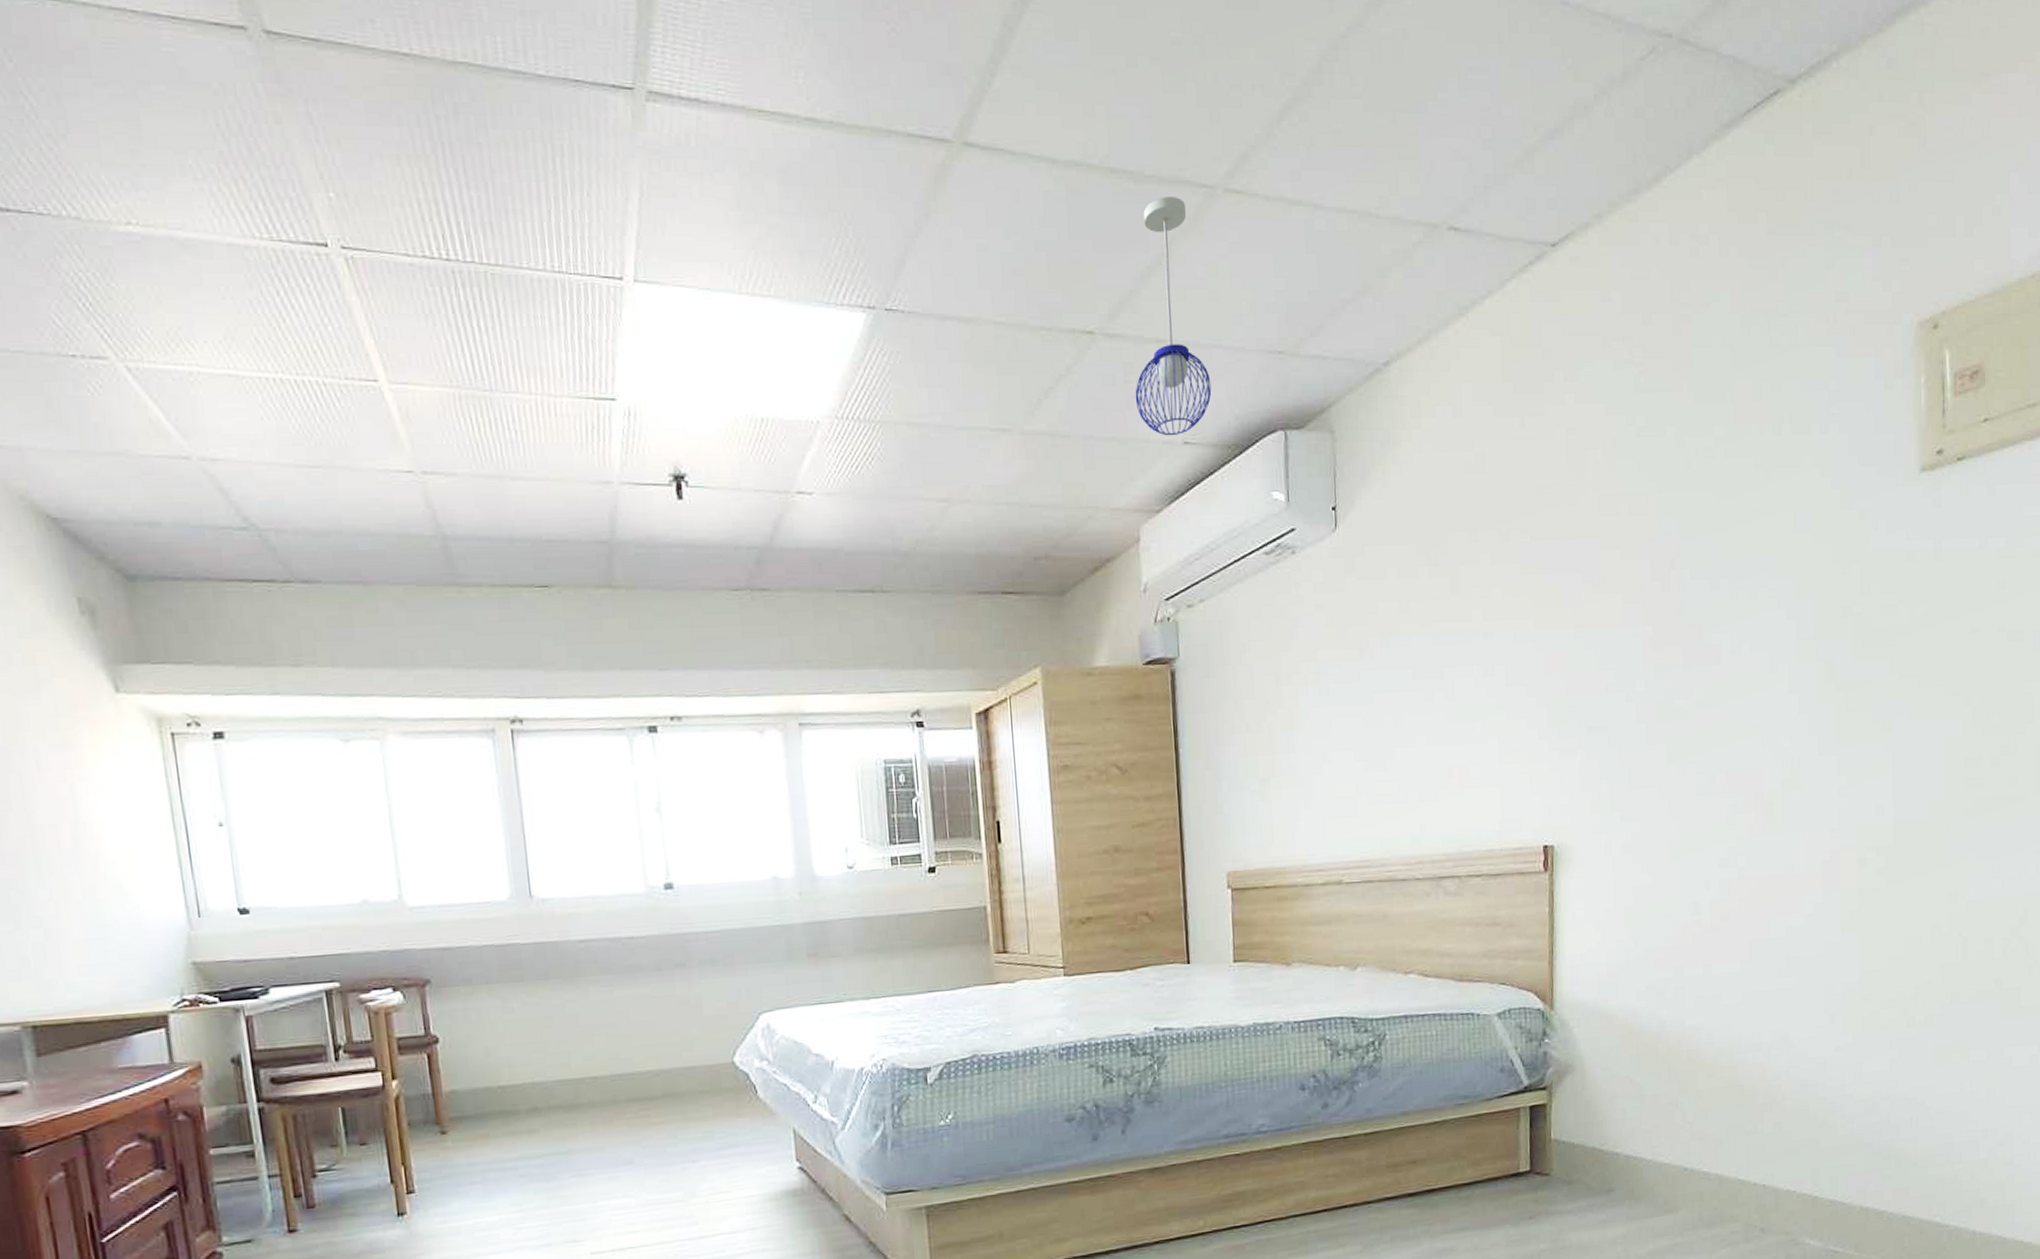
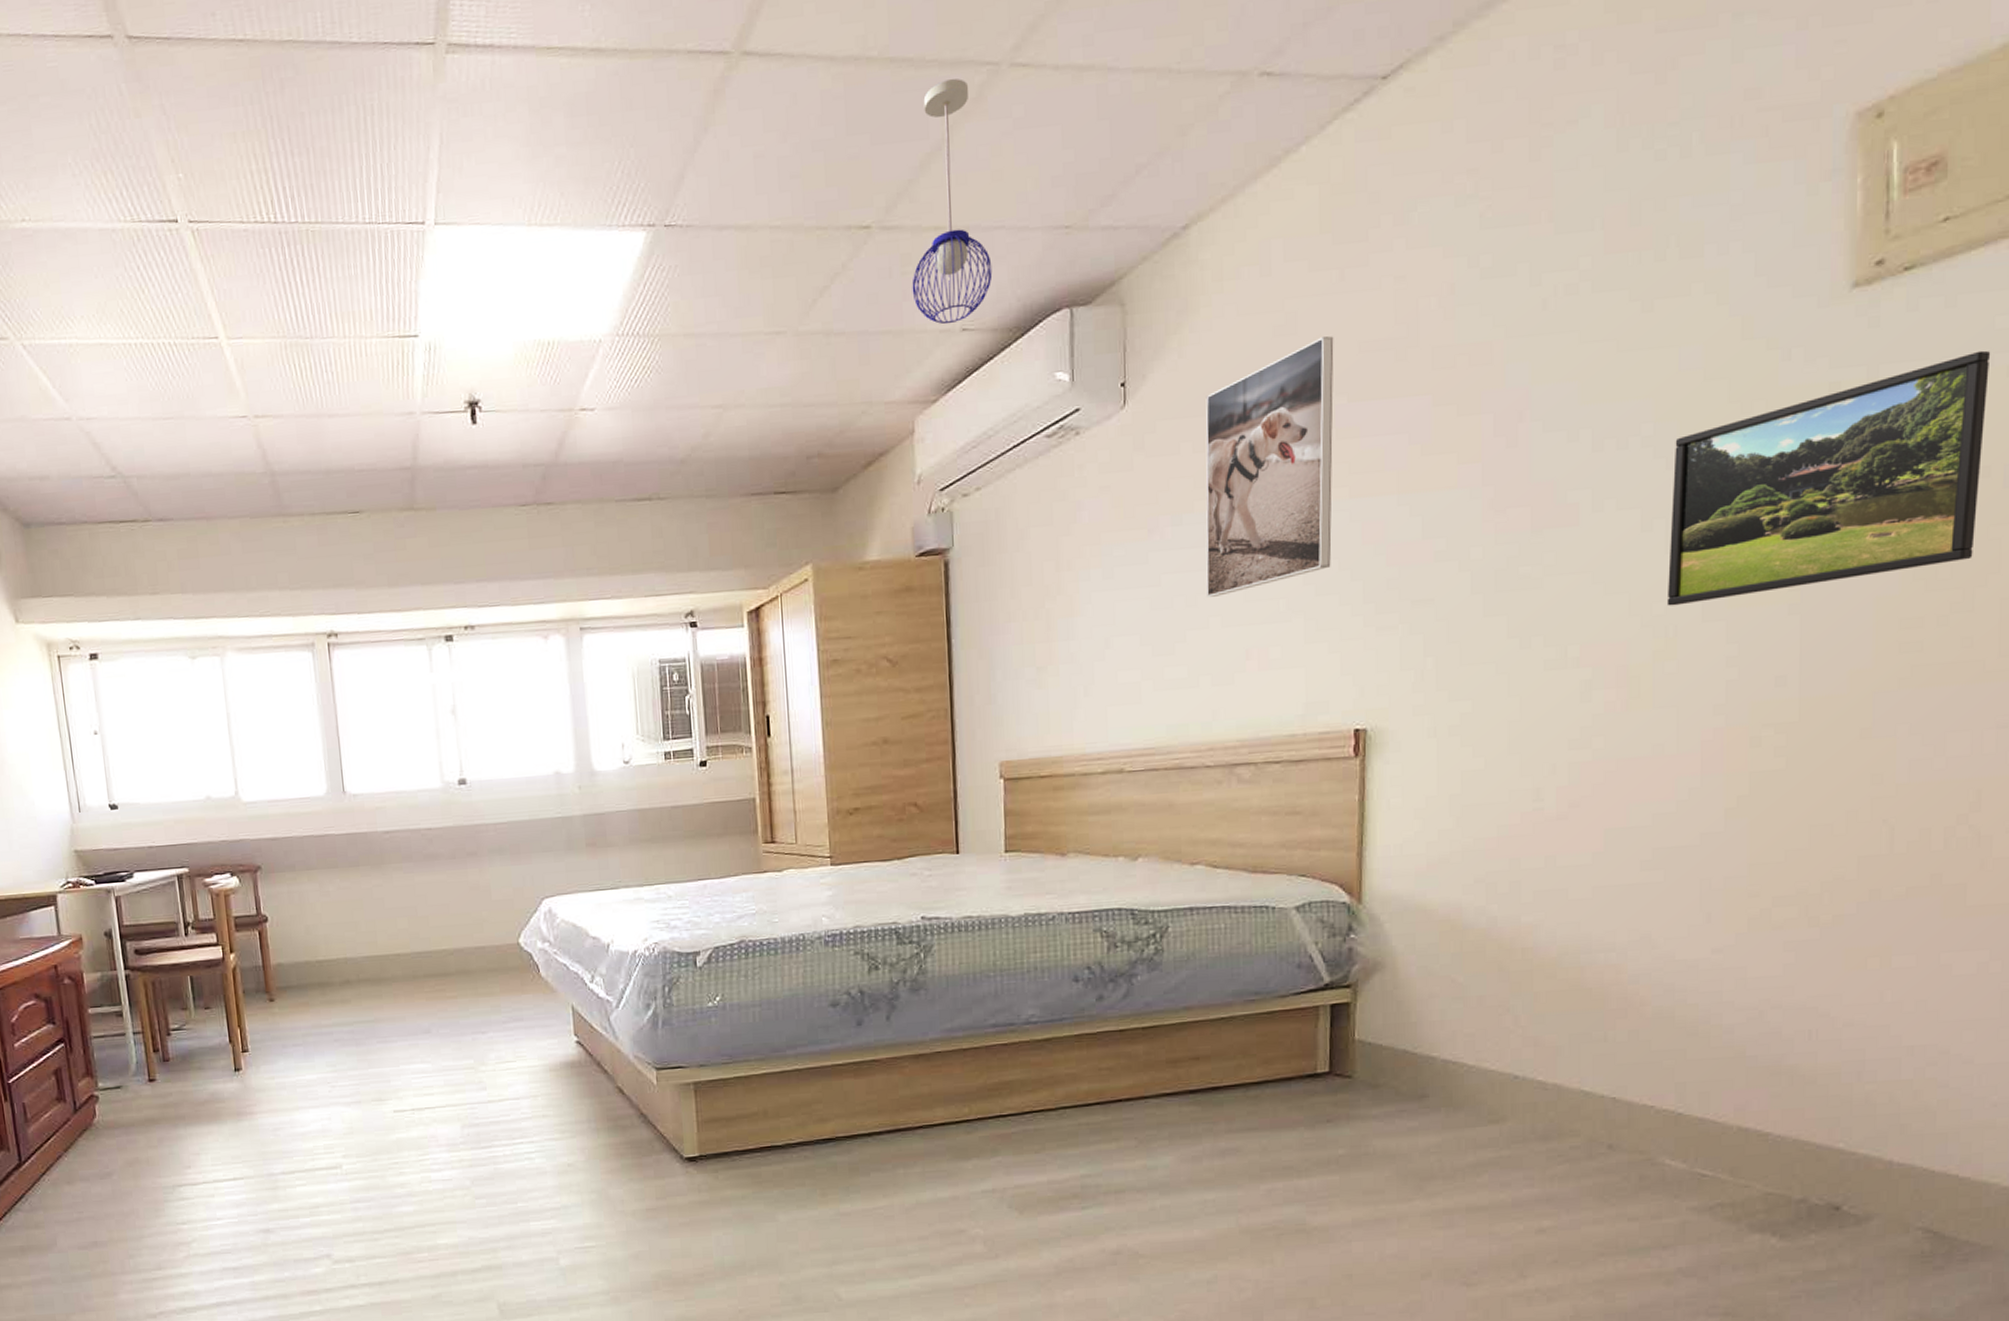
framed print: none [1408,478,1520,717] -> present [1205,336,1334,597]
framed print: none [1791,533,2021,741] -> present [1666,350,1991,606]

